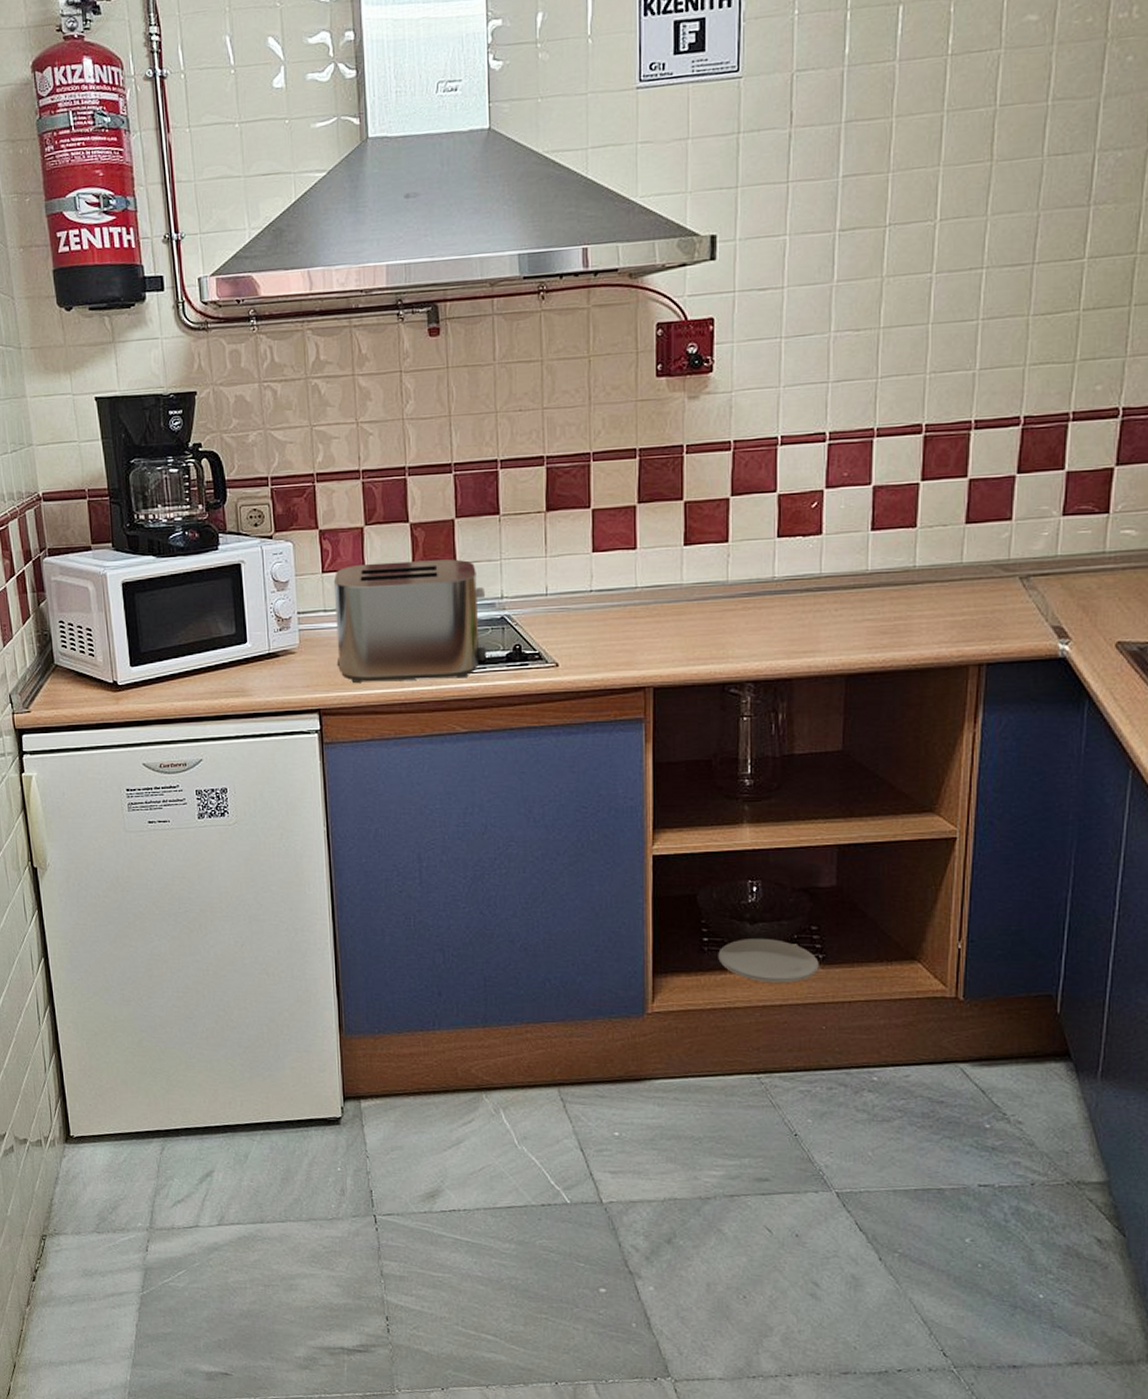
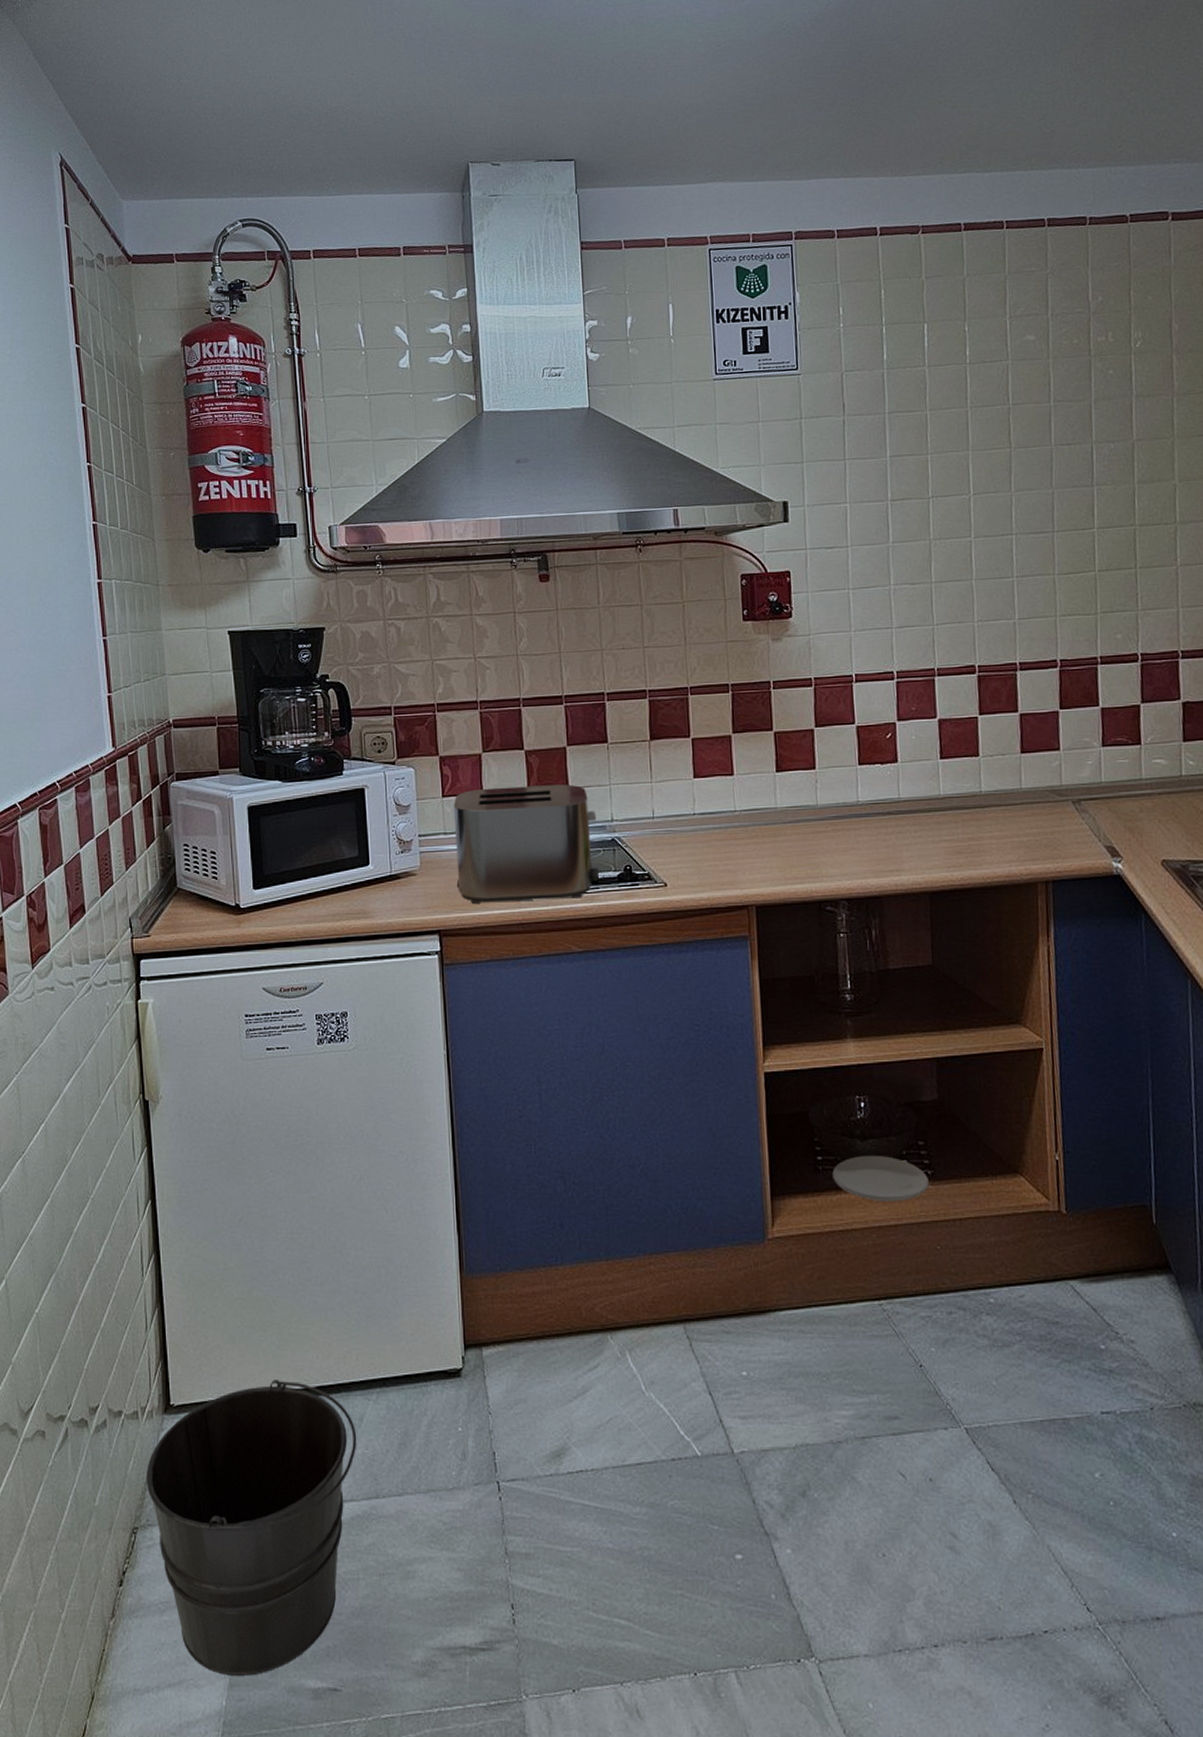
bucket: none [51,1119,243,1358] -> present [145,1380,357,1676]

